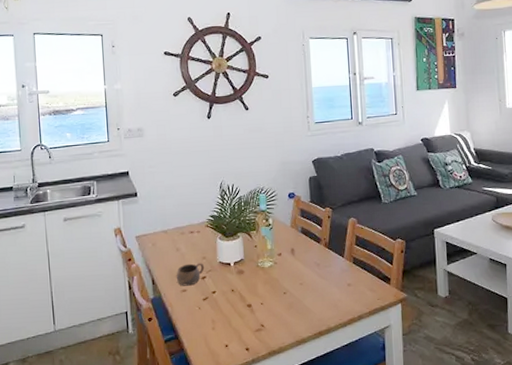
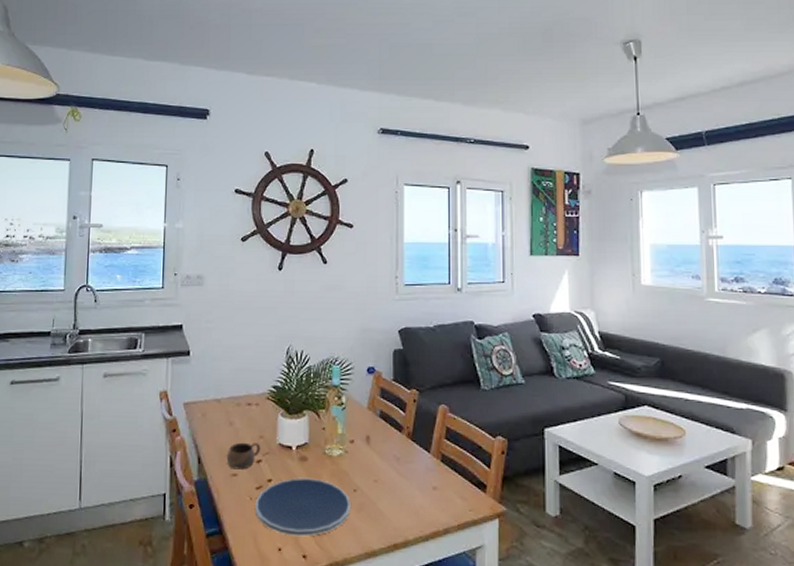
plate: none [204,286,282,334] -> present [256,477,351,537]

